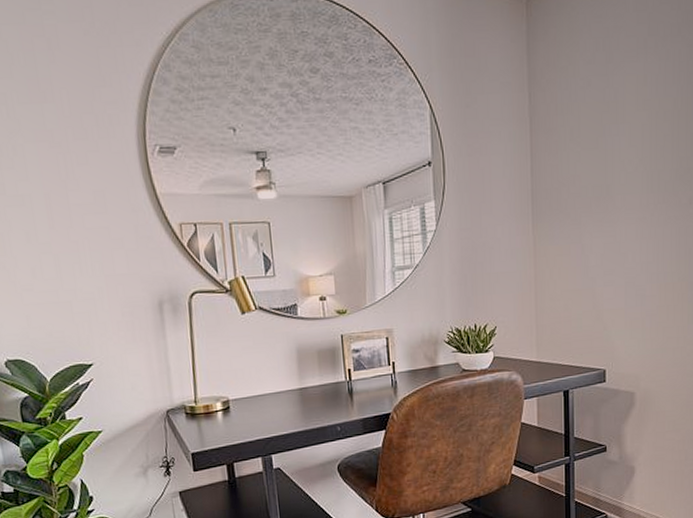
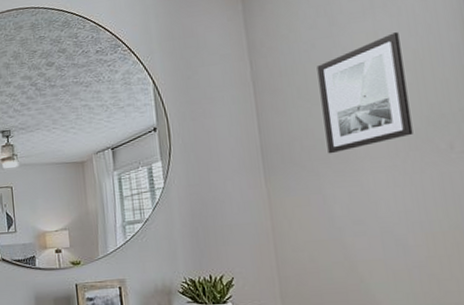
wall art: none [590,78,664,203] -> present [317,32,413,154]

